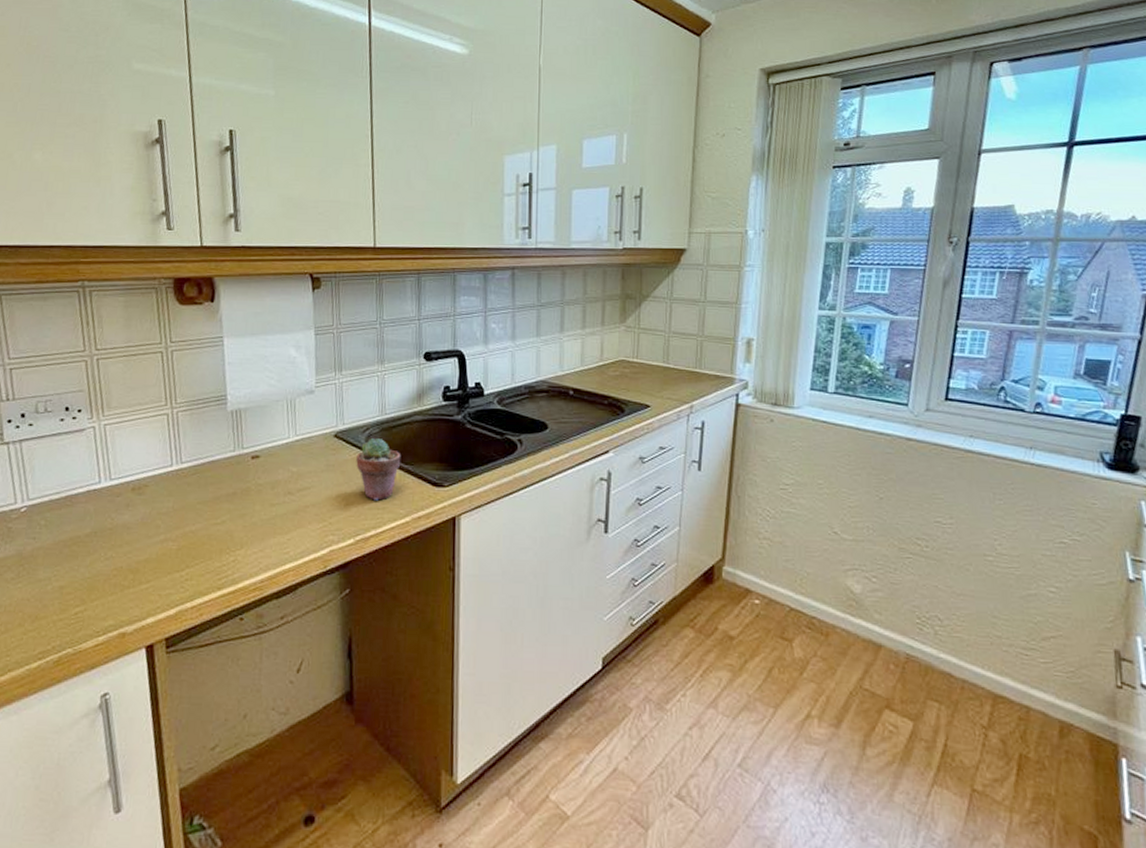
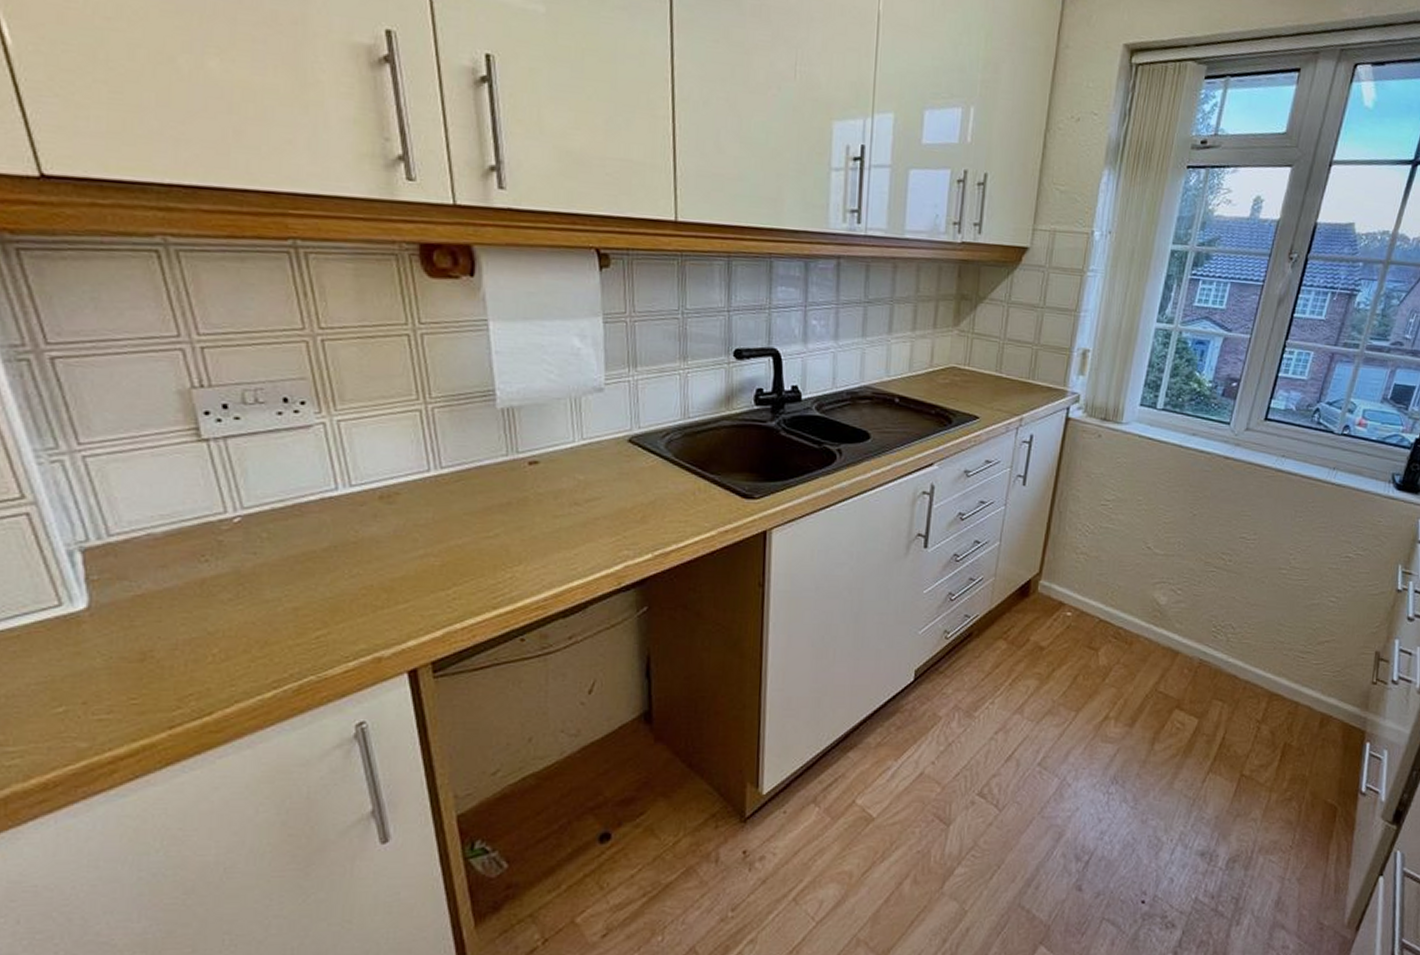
potted succulent: present [356,438,401,501] -> none [654,444,707,513]

